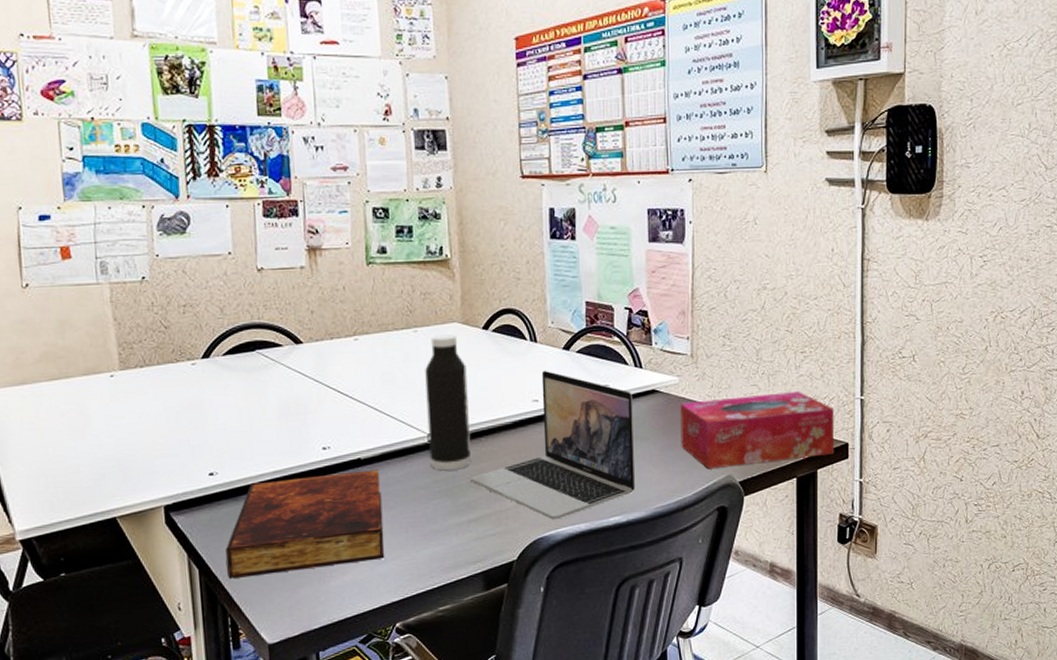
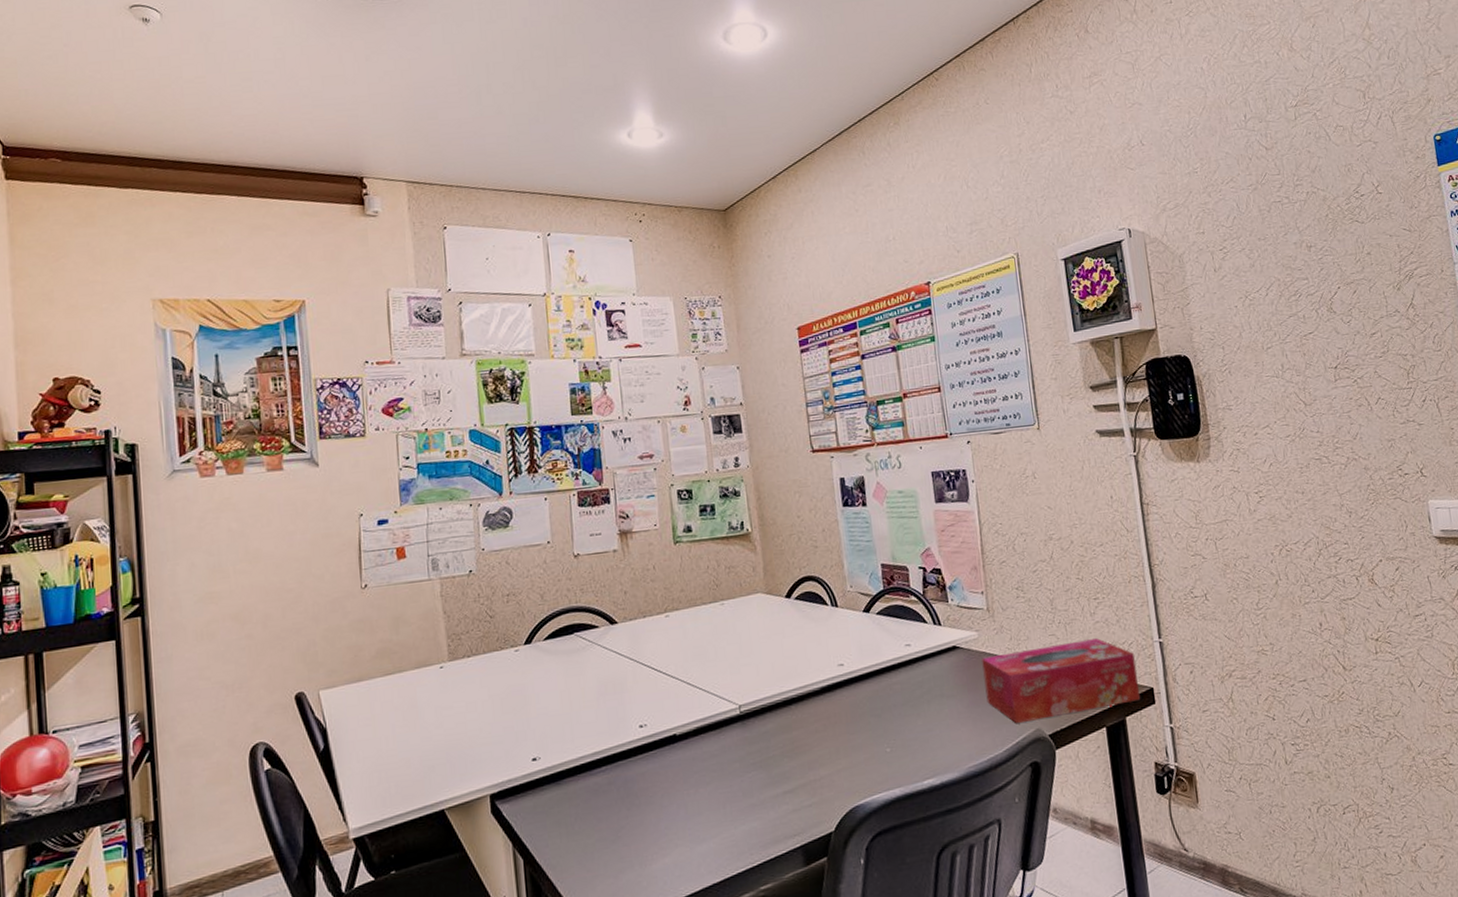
book: present [226,469,385,579] -> none [549,744,704,868]
water bottle: present [425,334,471,471] -> none [733,605,783,742]
laptop: present [470,370,636,520] -> none [783,633,947,787]

